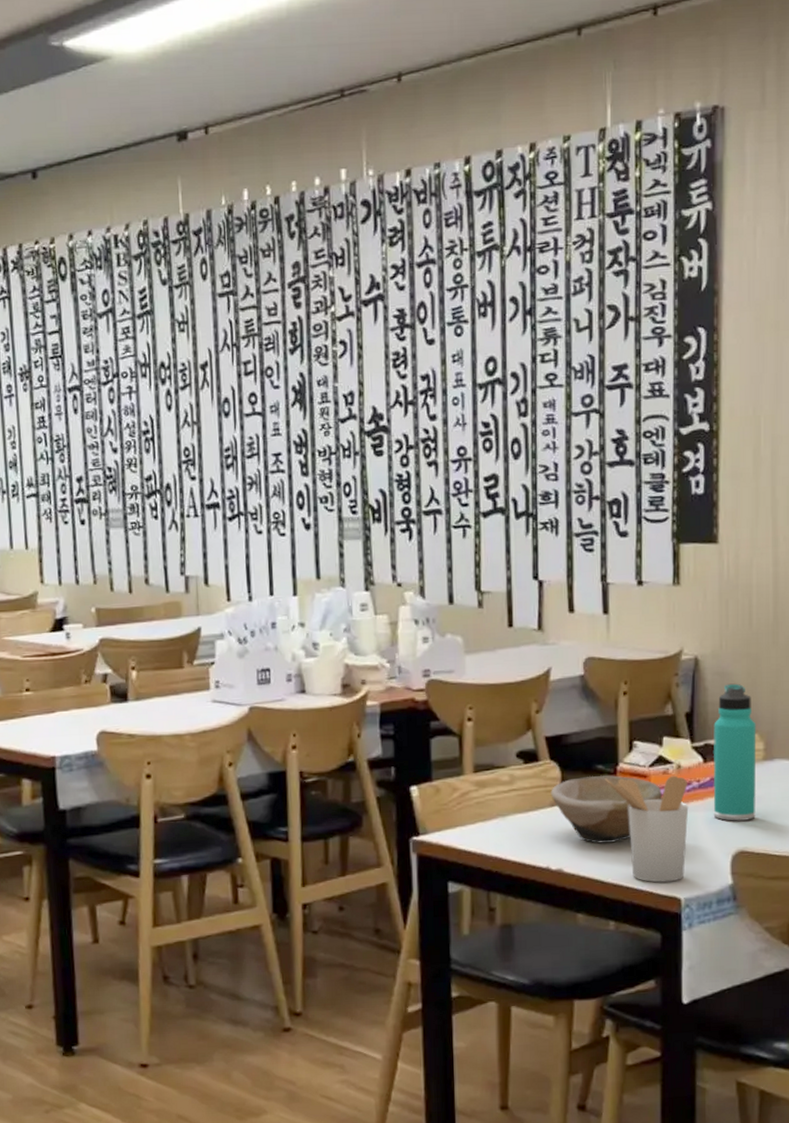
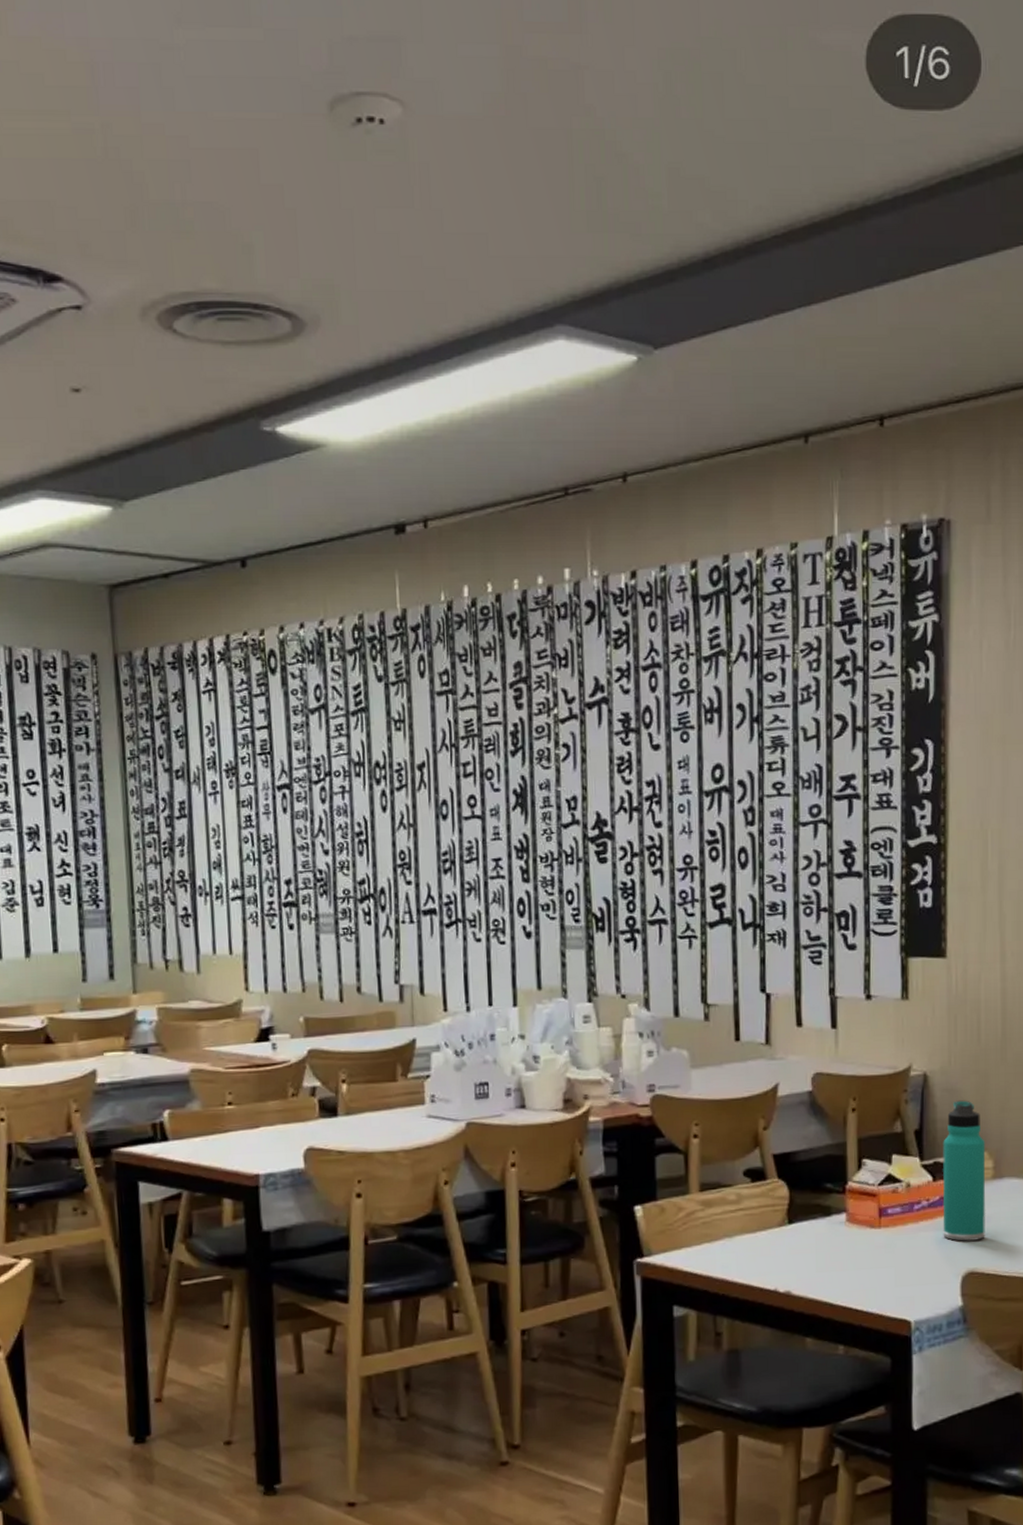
bowl: present [551,775,663,844] -> none [778,1194,892,1265]
utensil holder: present [605,775,689,883] -> none [834,1194,918,1305]

